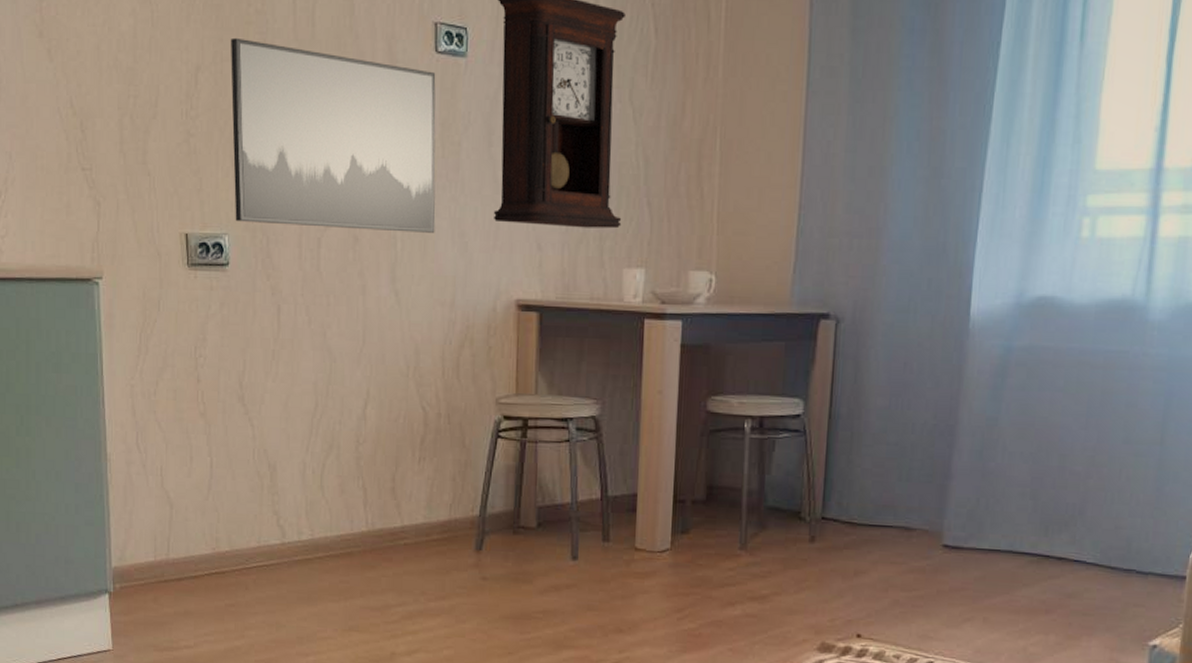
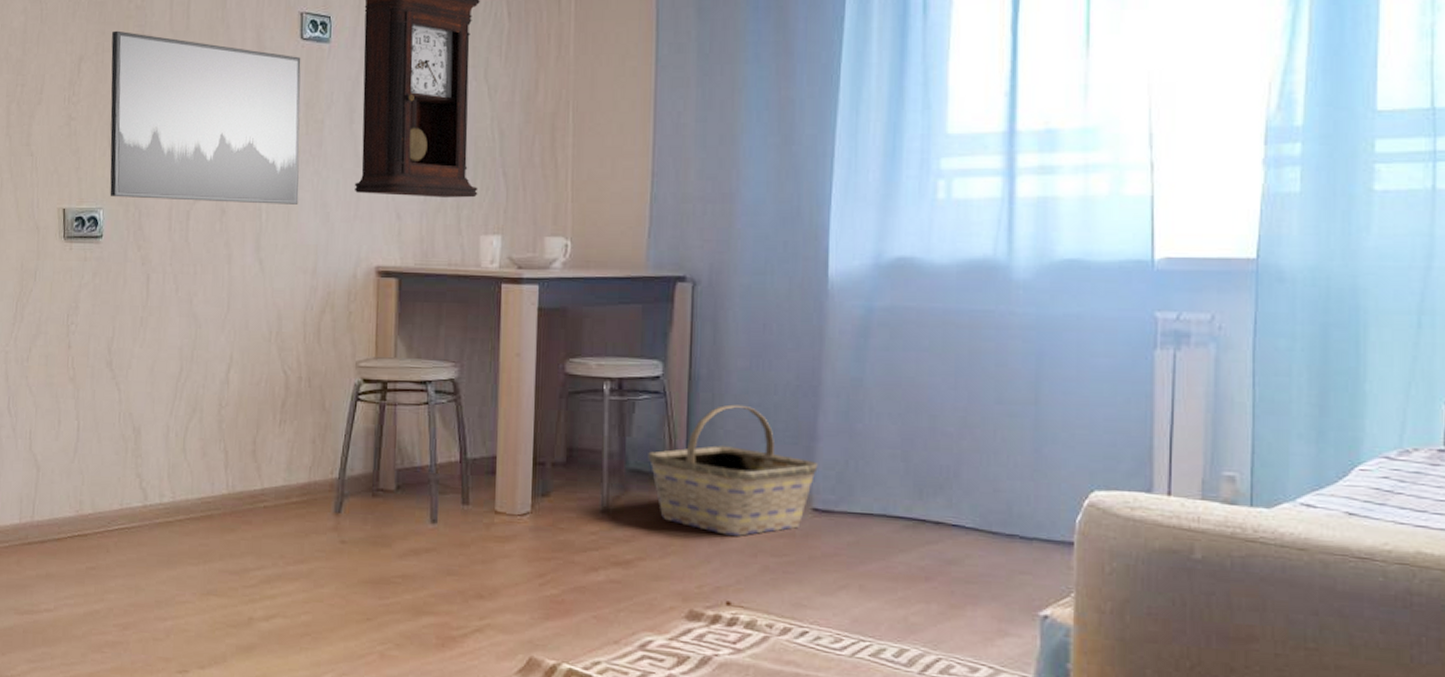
basket: none [786,443,951,572] -> present [648,404,818,536]

